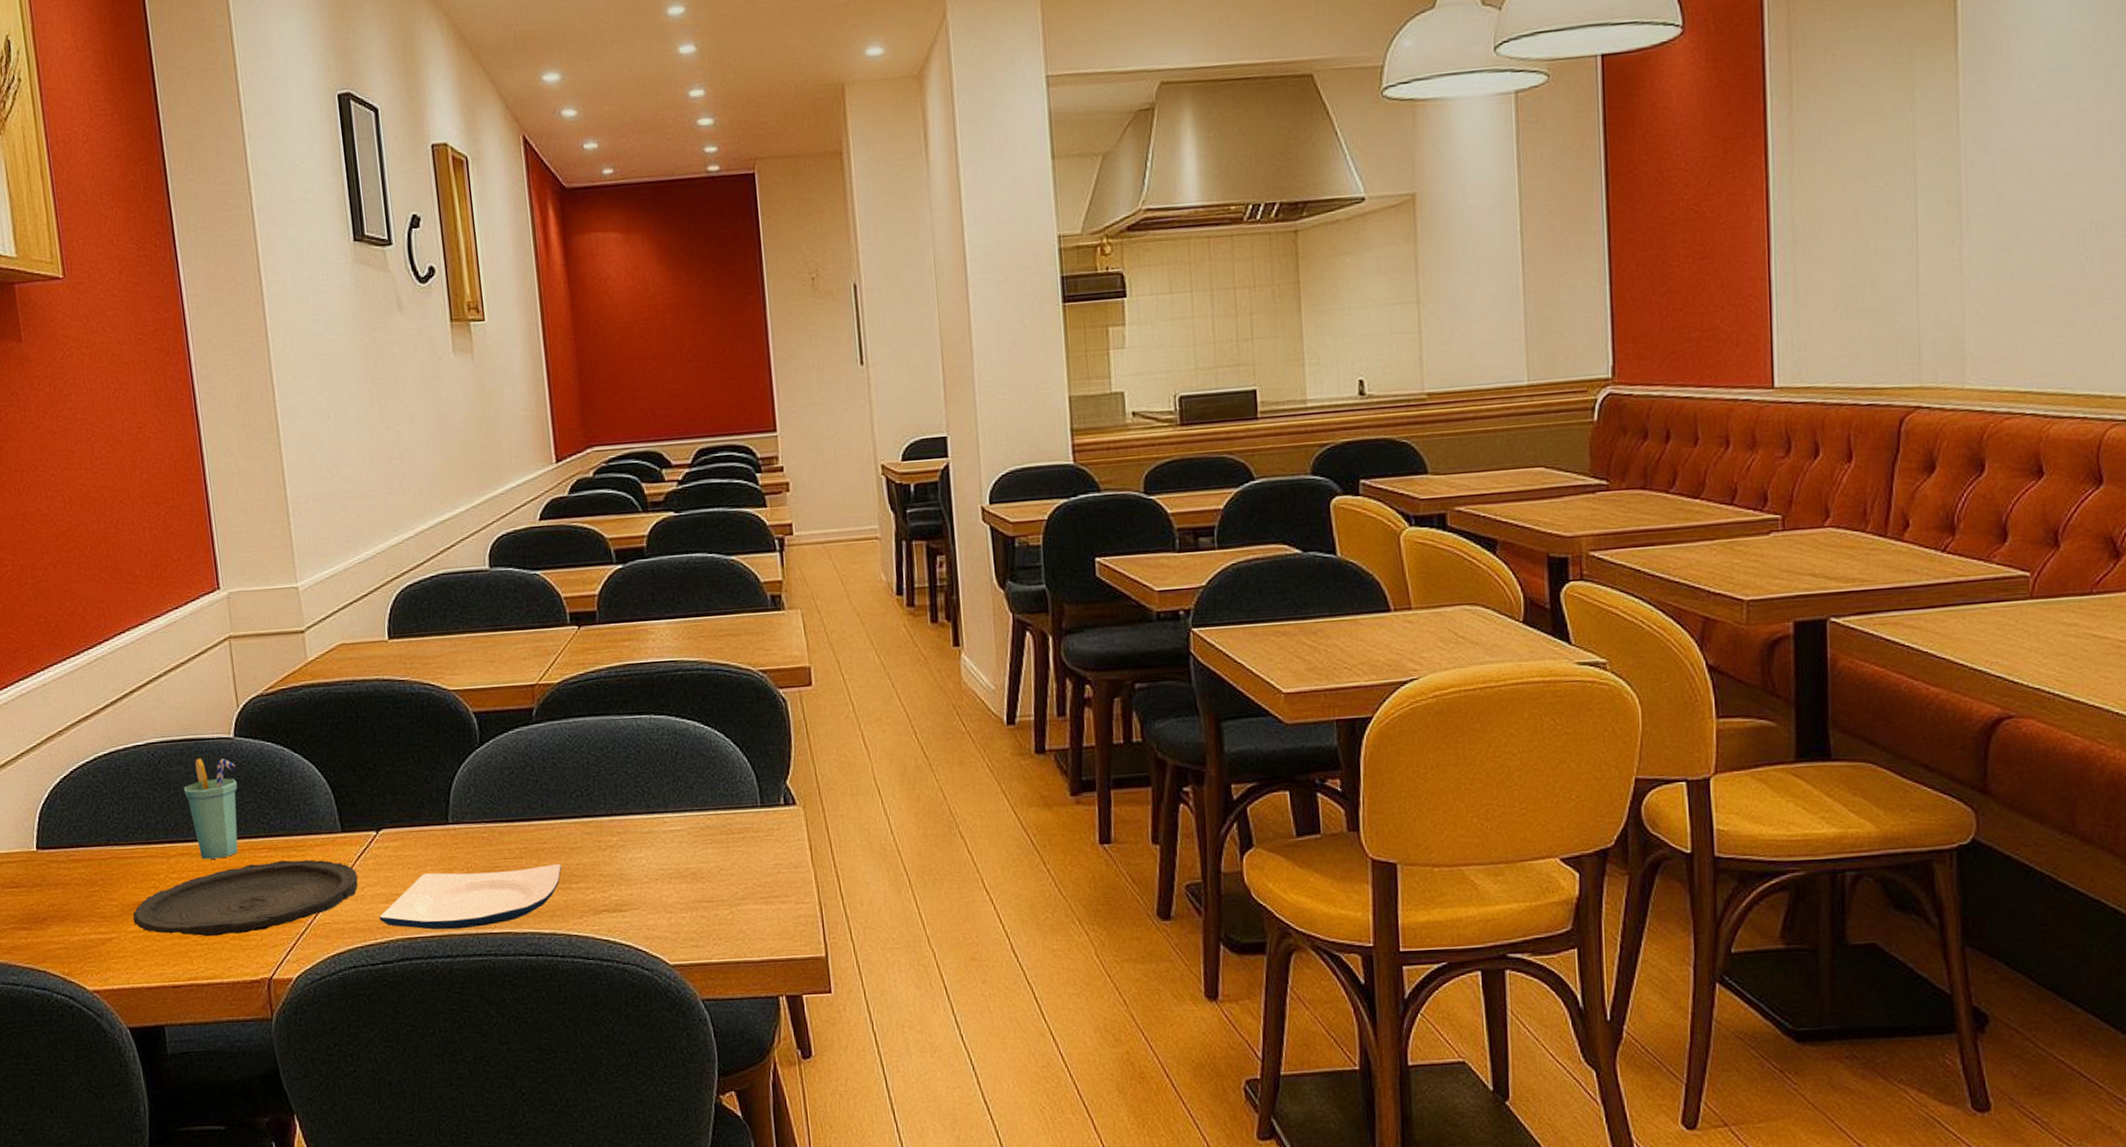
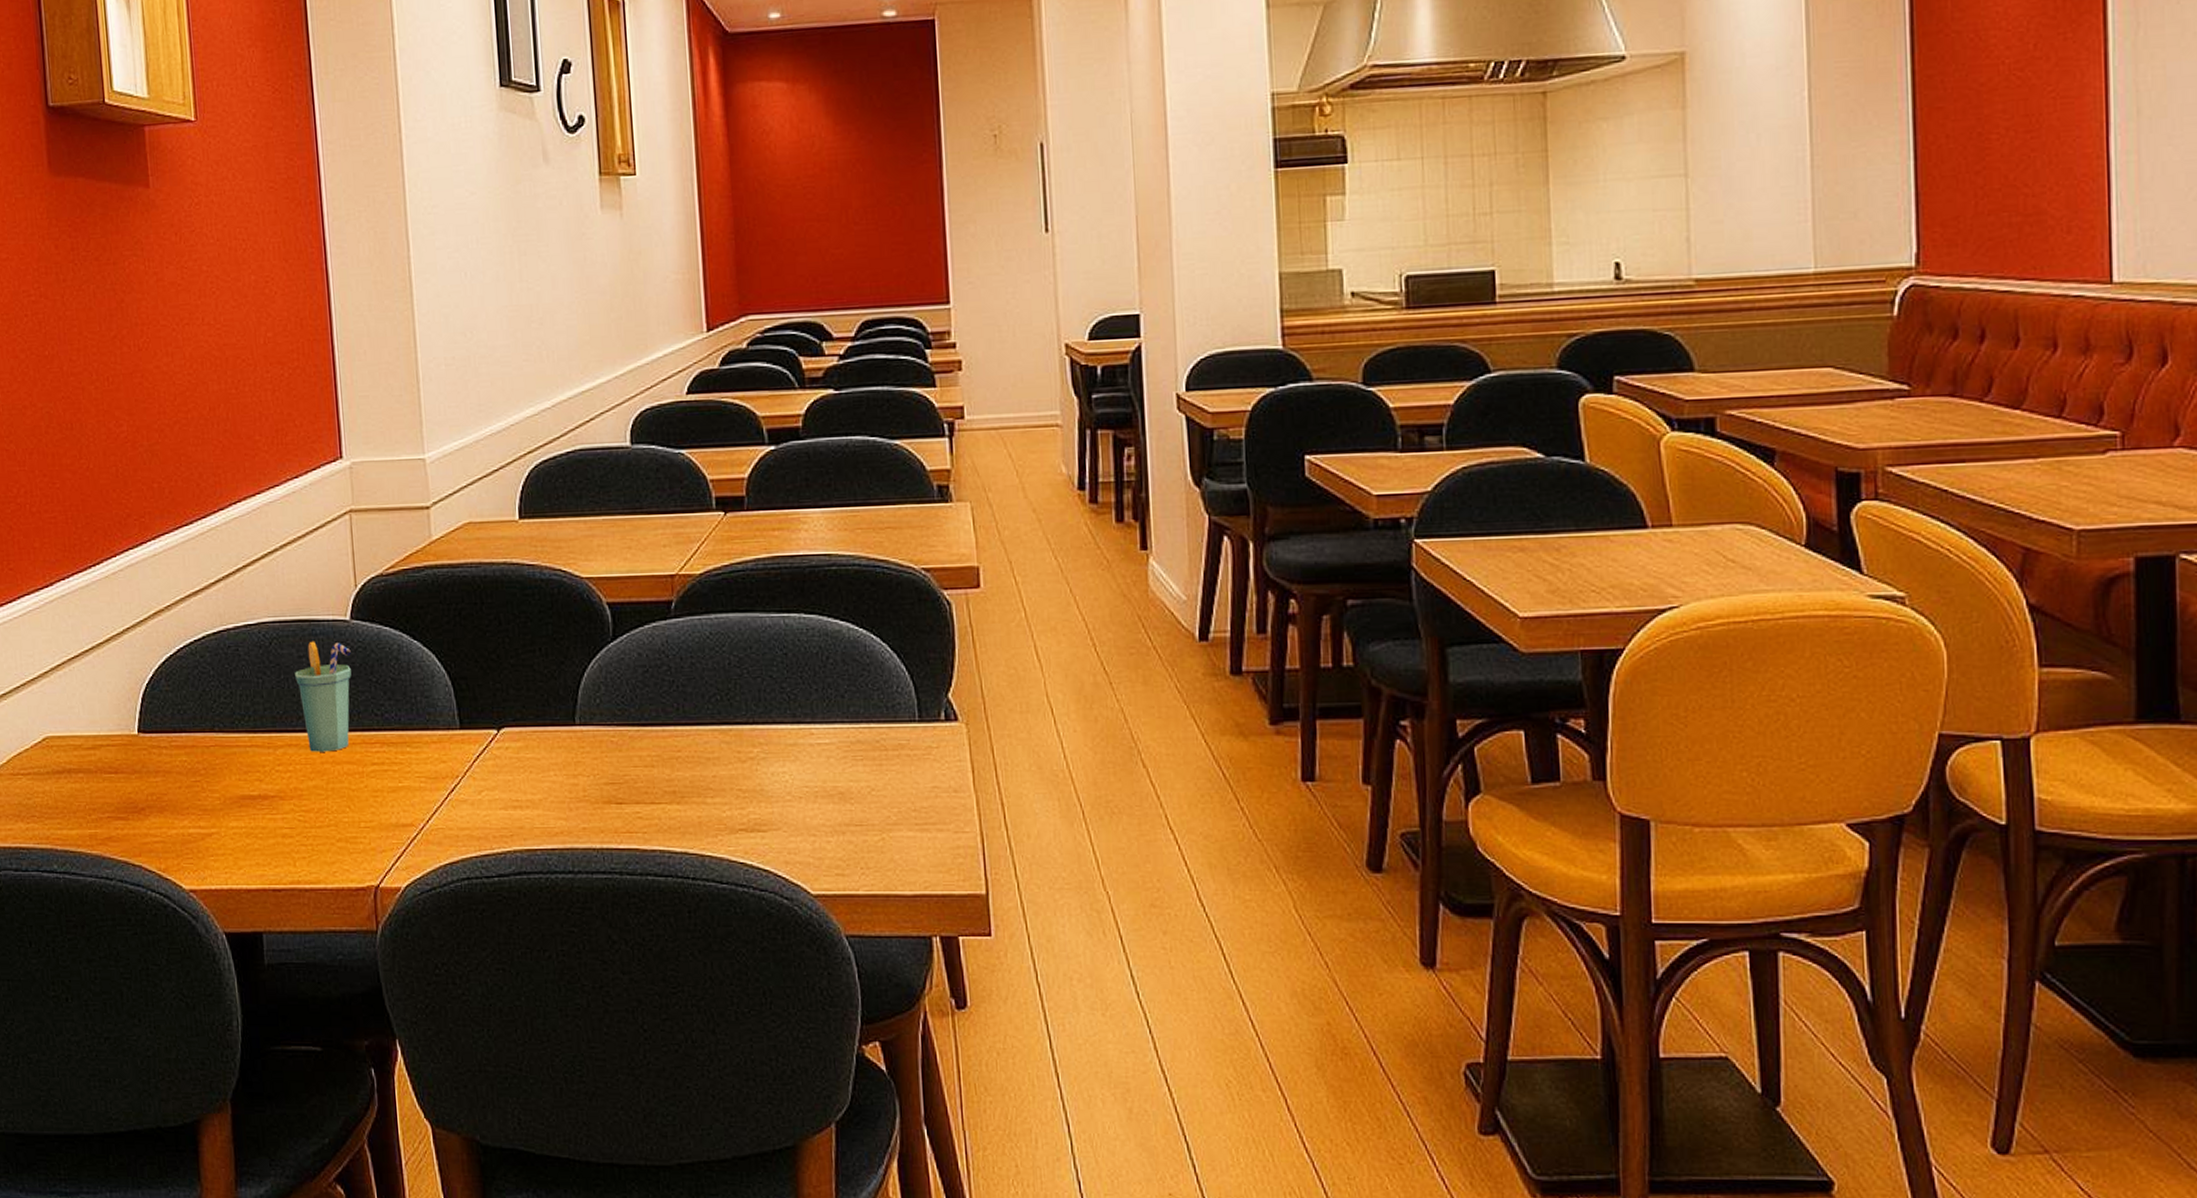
plate: present [132,859,358,937] -> none [234,756,476,837]
plate: present [379,864,562,930] -> none [496,776,696,843]

